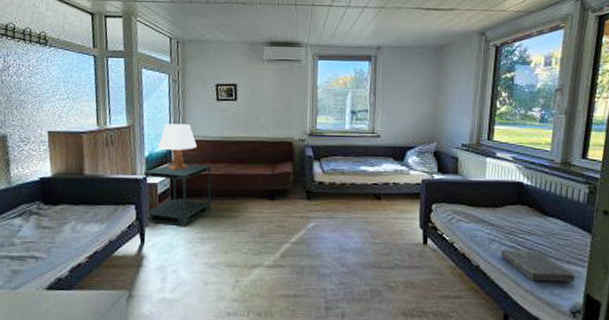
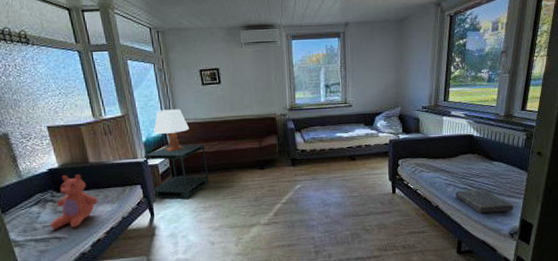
teddy bear: none [29,186,86,248] -> present [49,174,98,230]

